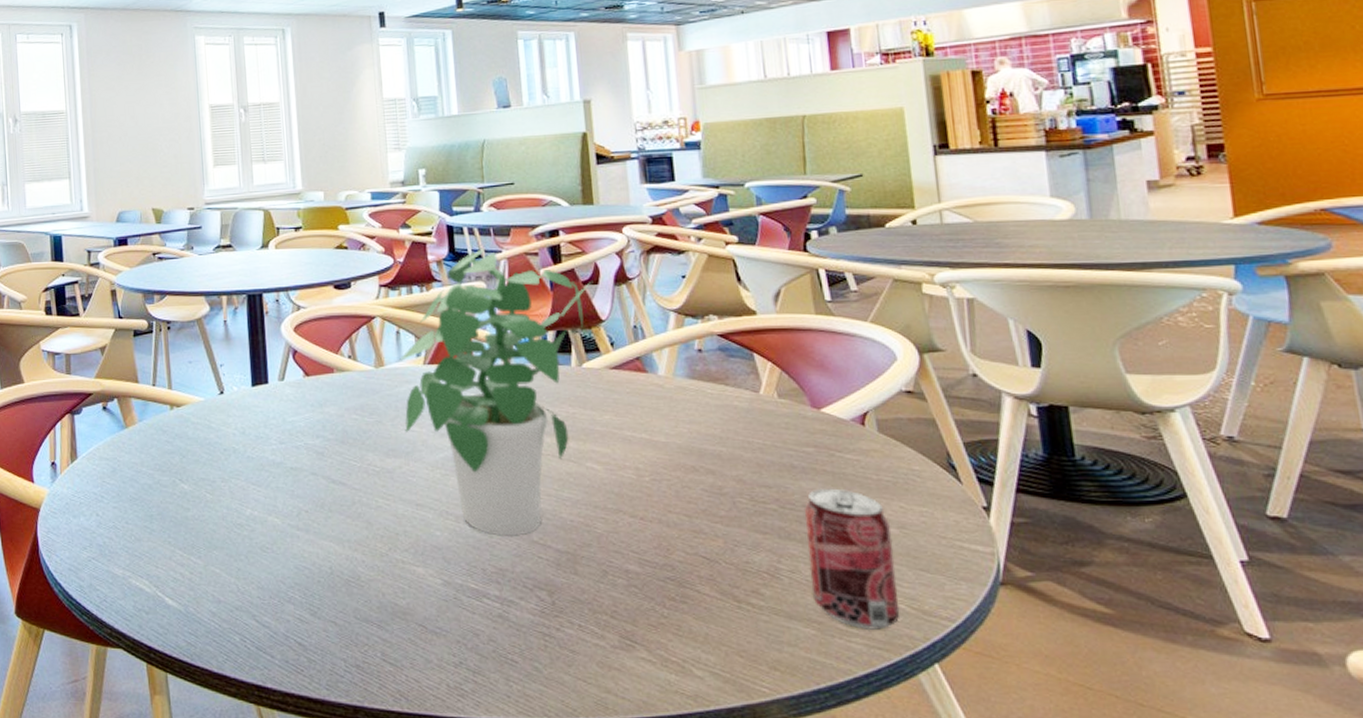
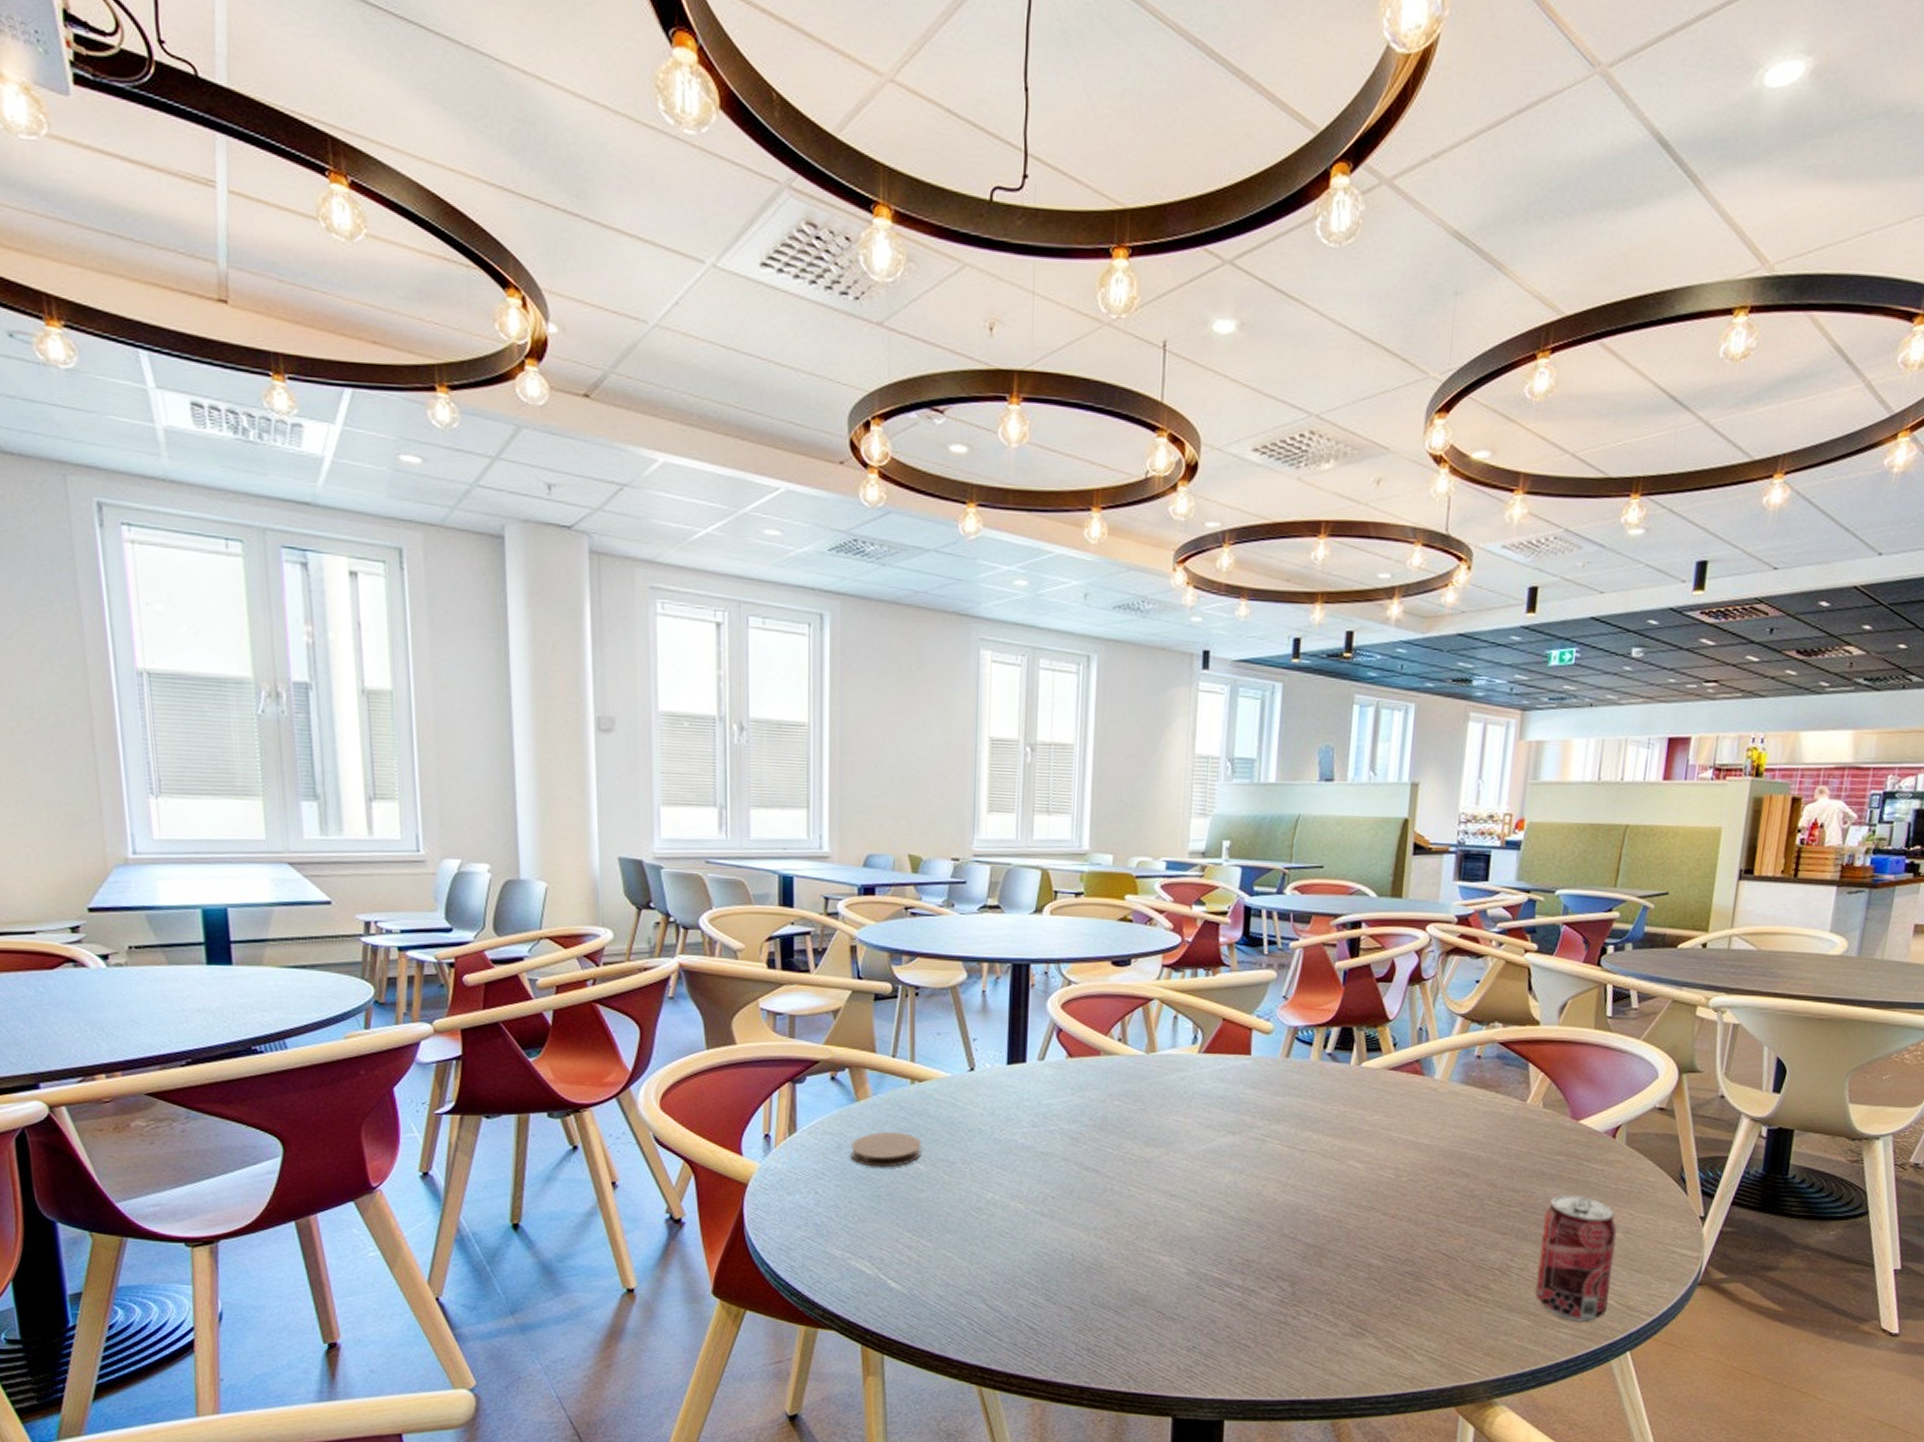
coaster: none [123,454,185,489] -> present [850,1131,922,1168]
potted plant: present [399,249,591,536] -> none [1169,935,1384,1229]

